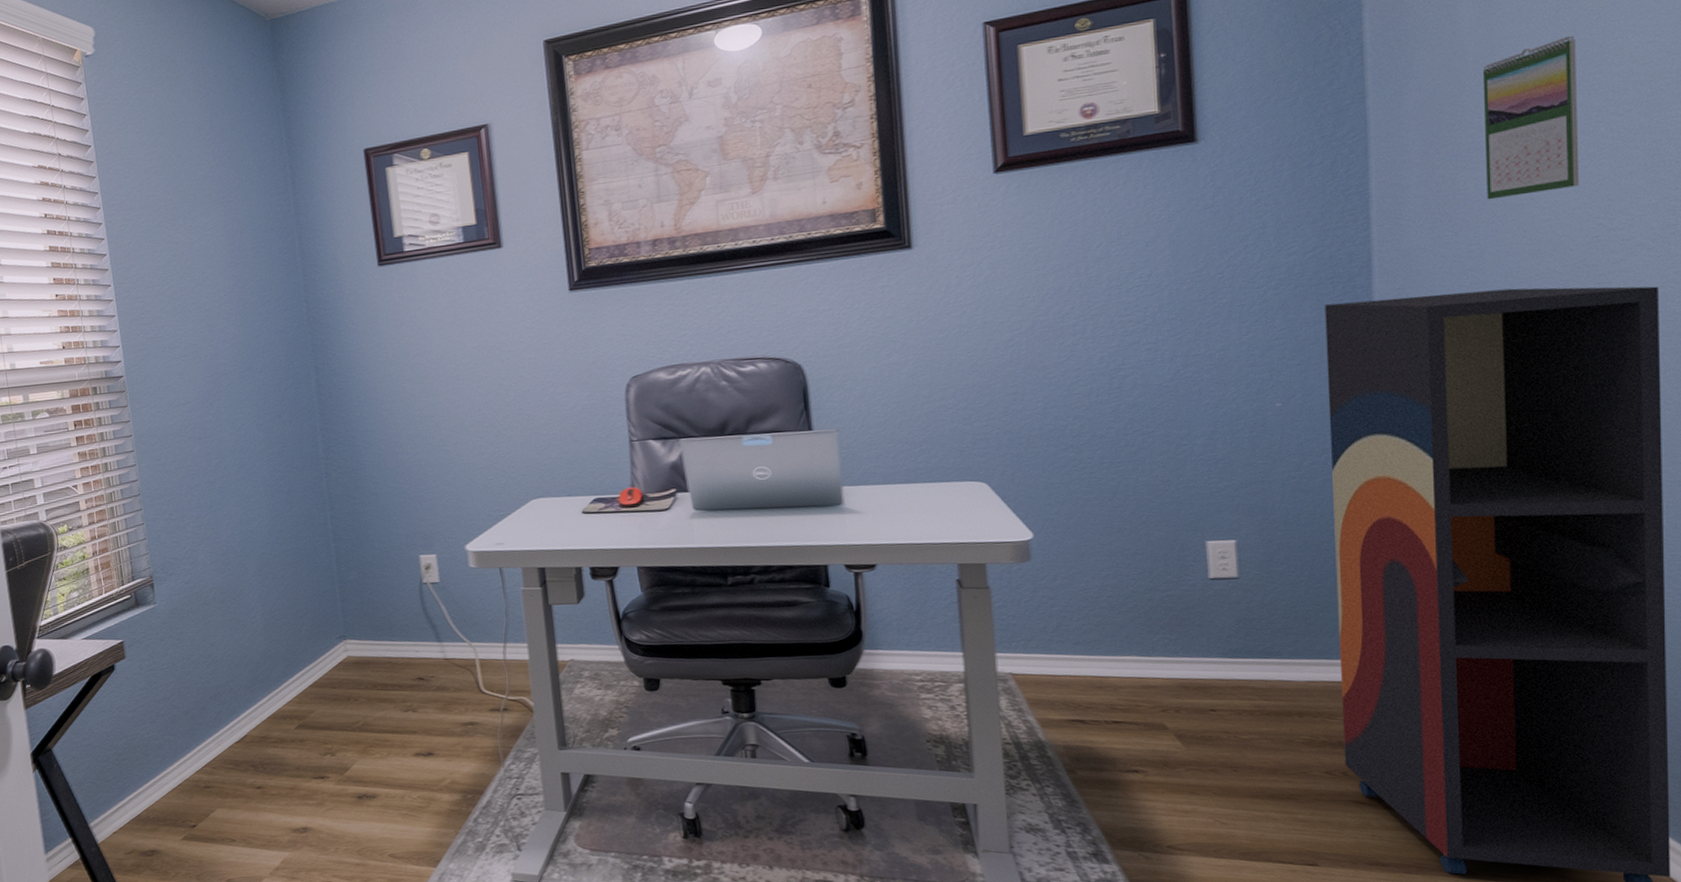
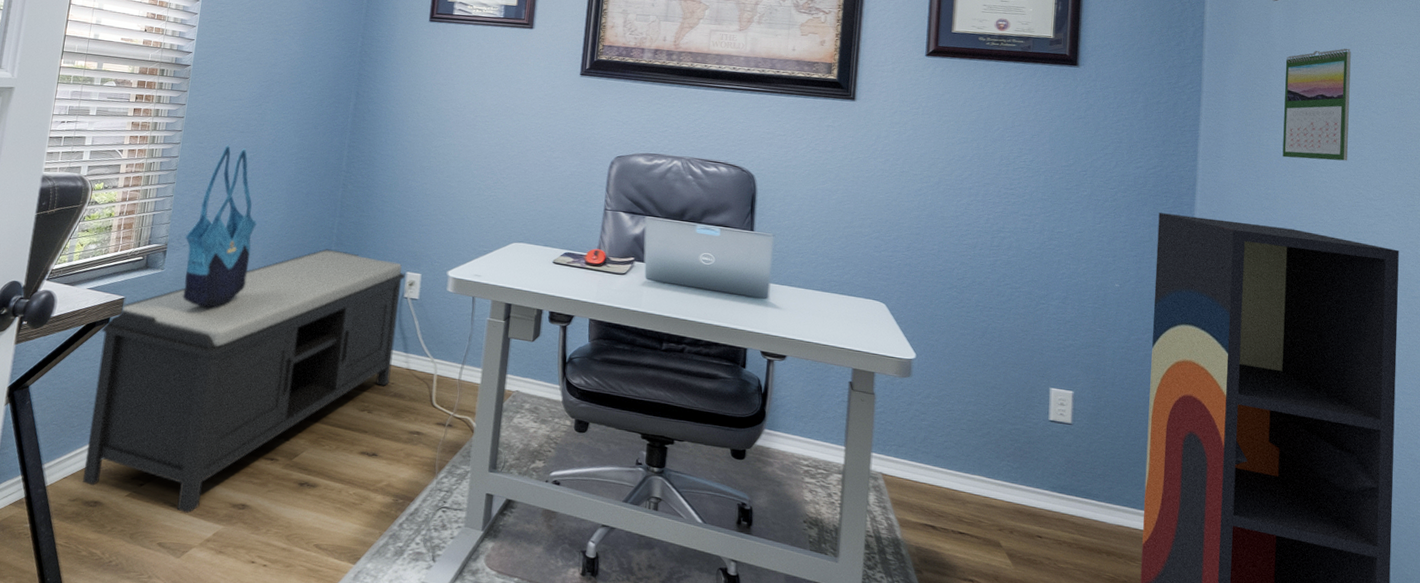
bench: none [106,546,428,846] -> present [82,249,405,513]
tote bag: none [169,455,247,635] -> present [183,144,257,308]

